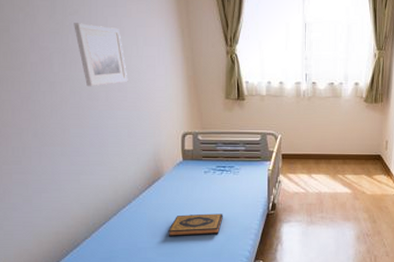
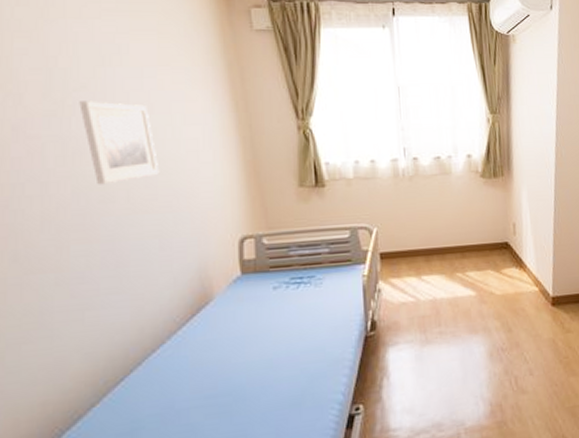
hardback book: present [168,213,223,237] -> none [221,343,303,388]

